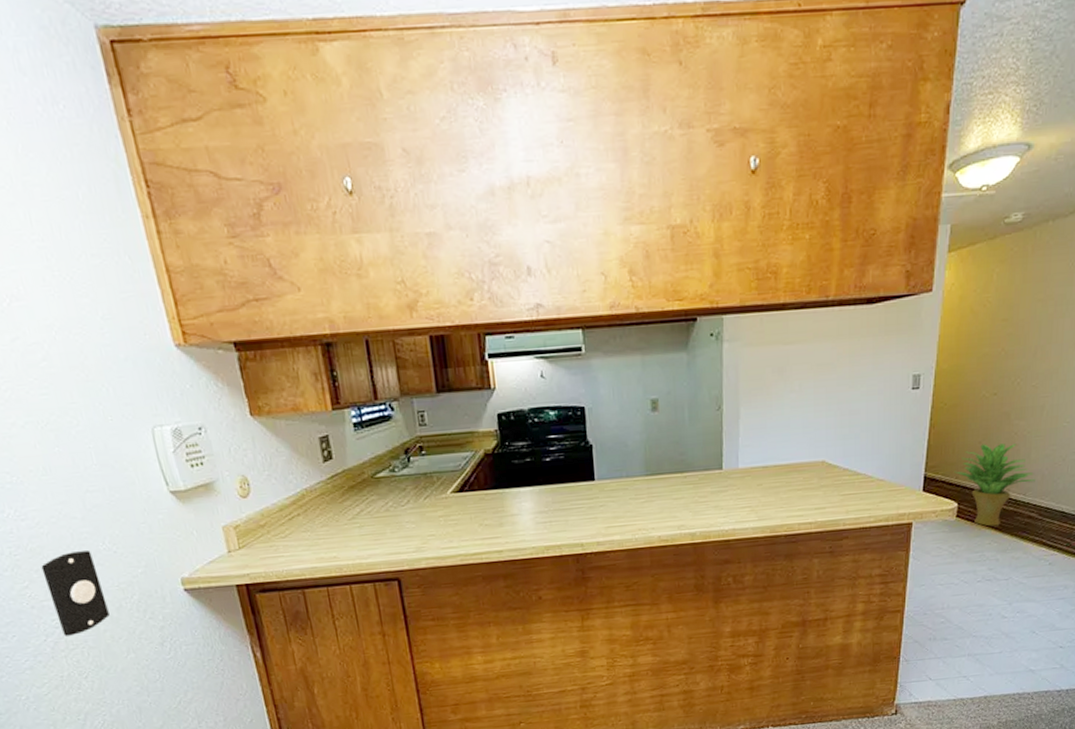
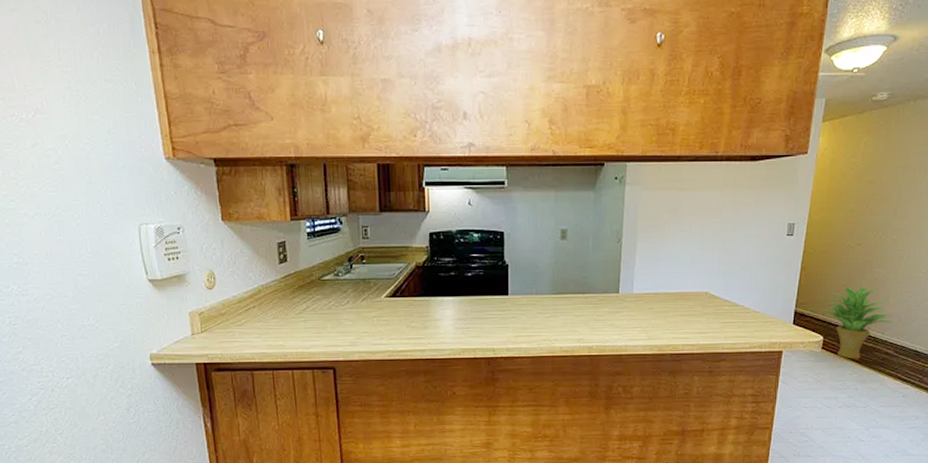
light switch: present [41,550,110,636] -> none [34,325,87,397]

